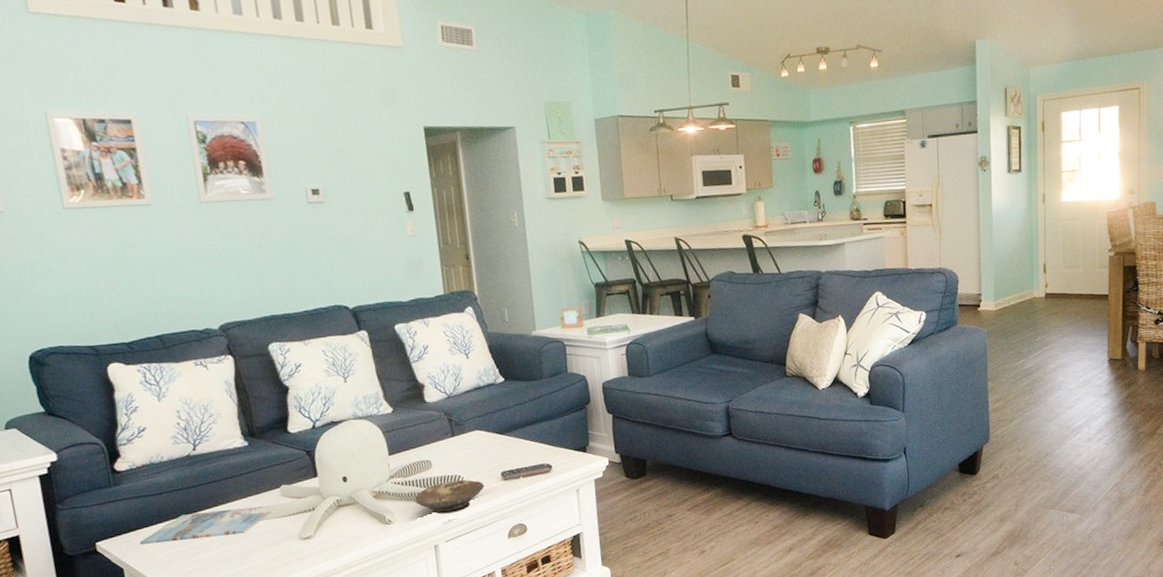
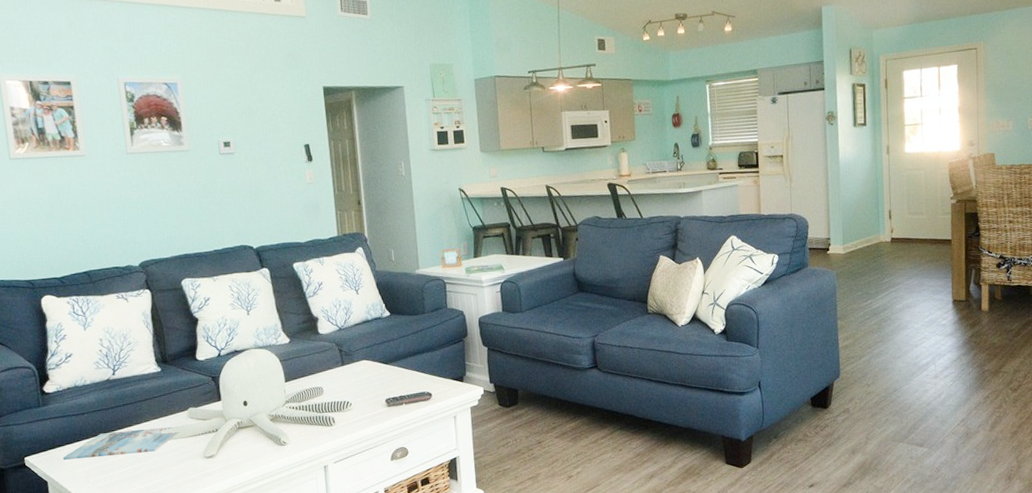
bowl: present [414,479,485,514] -> none [307,405,371,437]

